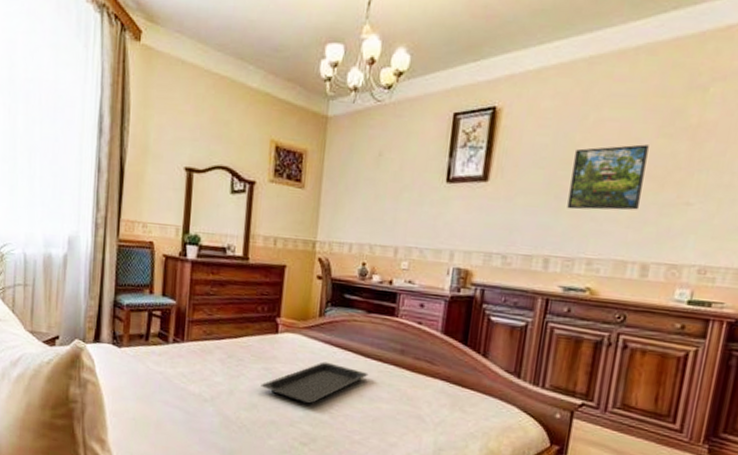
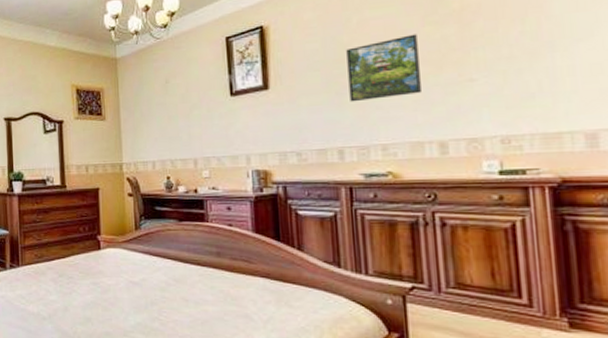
serving tray: present [261,362,369,404] -> none [92,271,190,313]

